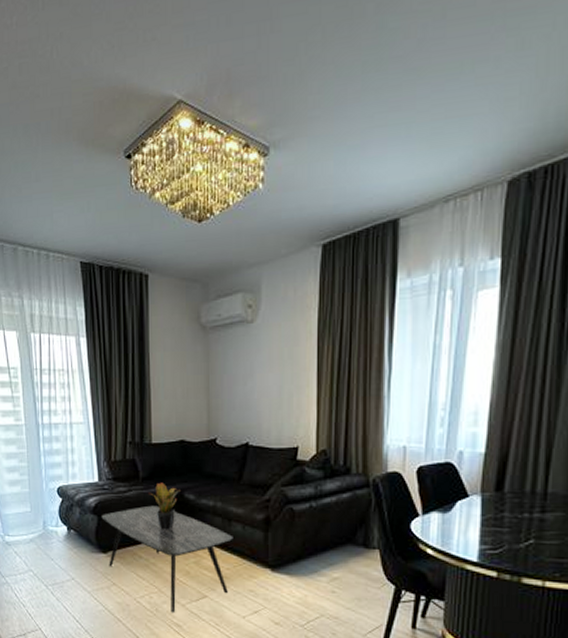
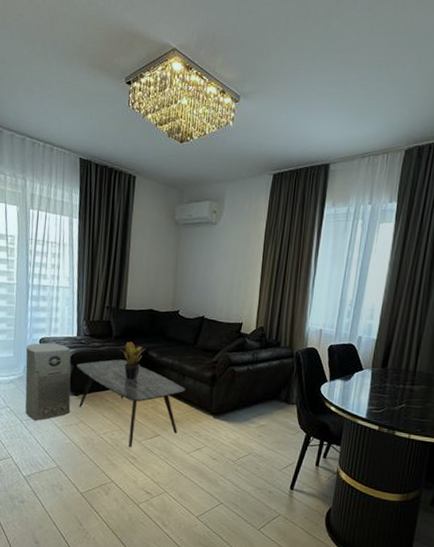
air purifier: none [43,492,100,586] -> present [25,342,71,422]

